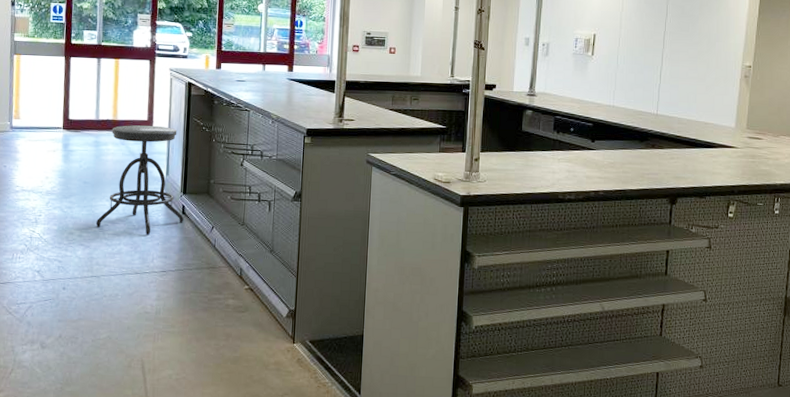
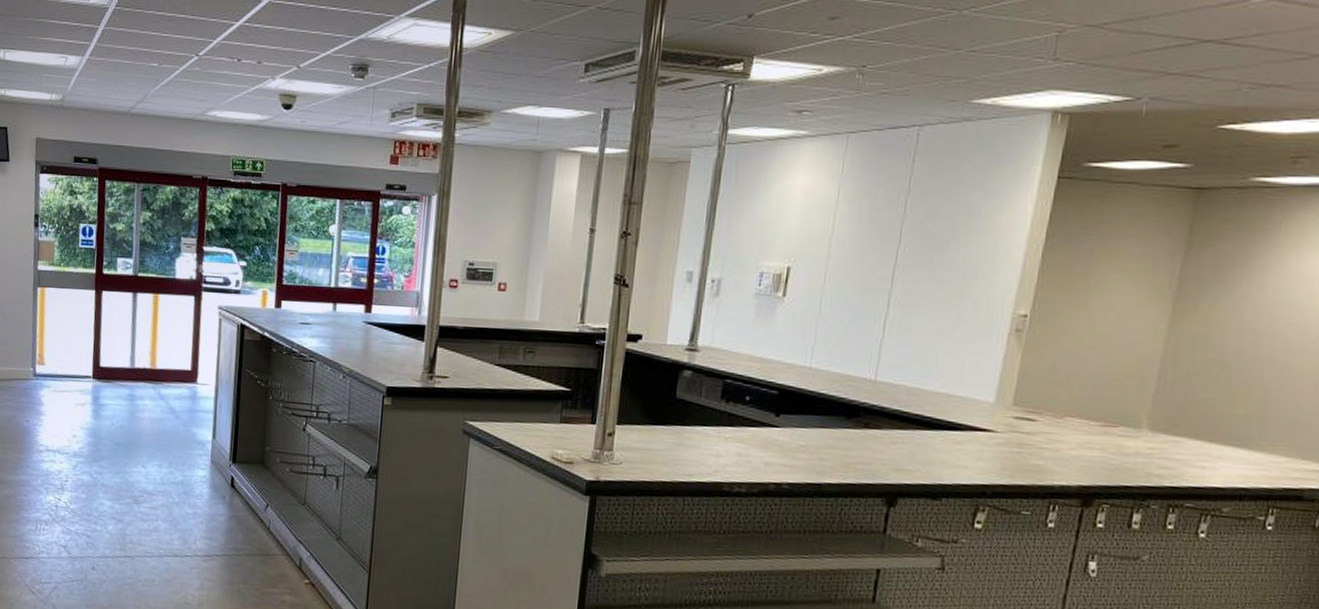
stool: present [95,125,185,236] -> none [129,375,234,511]

